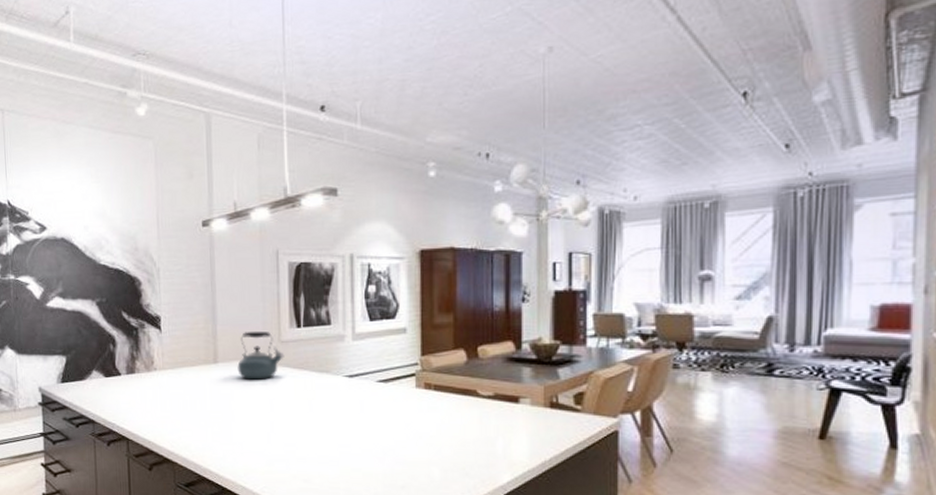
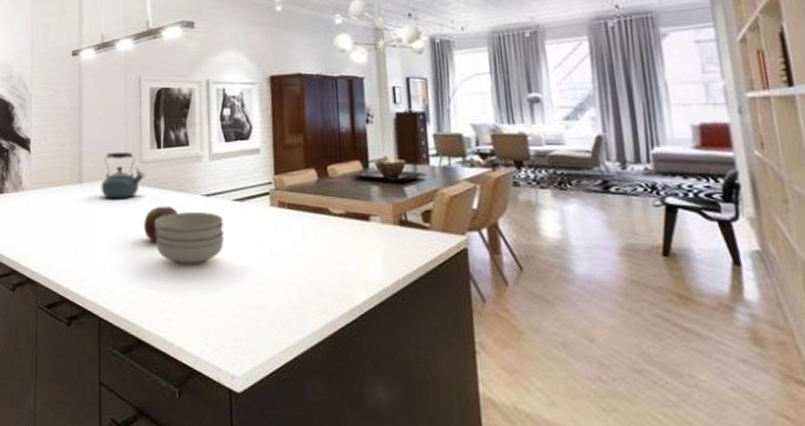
fruit: none [283,387,318,424] -> present [144,206,177,243]
bowl: none [294,394,367,446] -> present [154,212,225,265]

